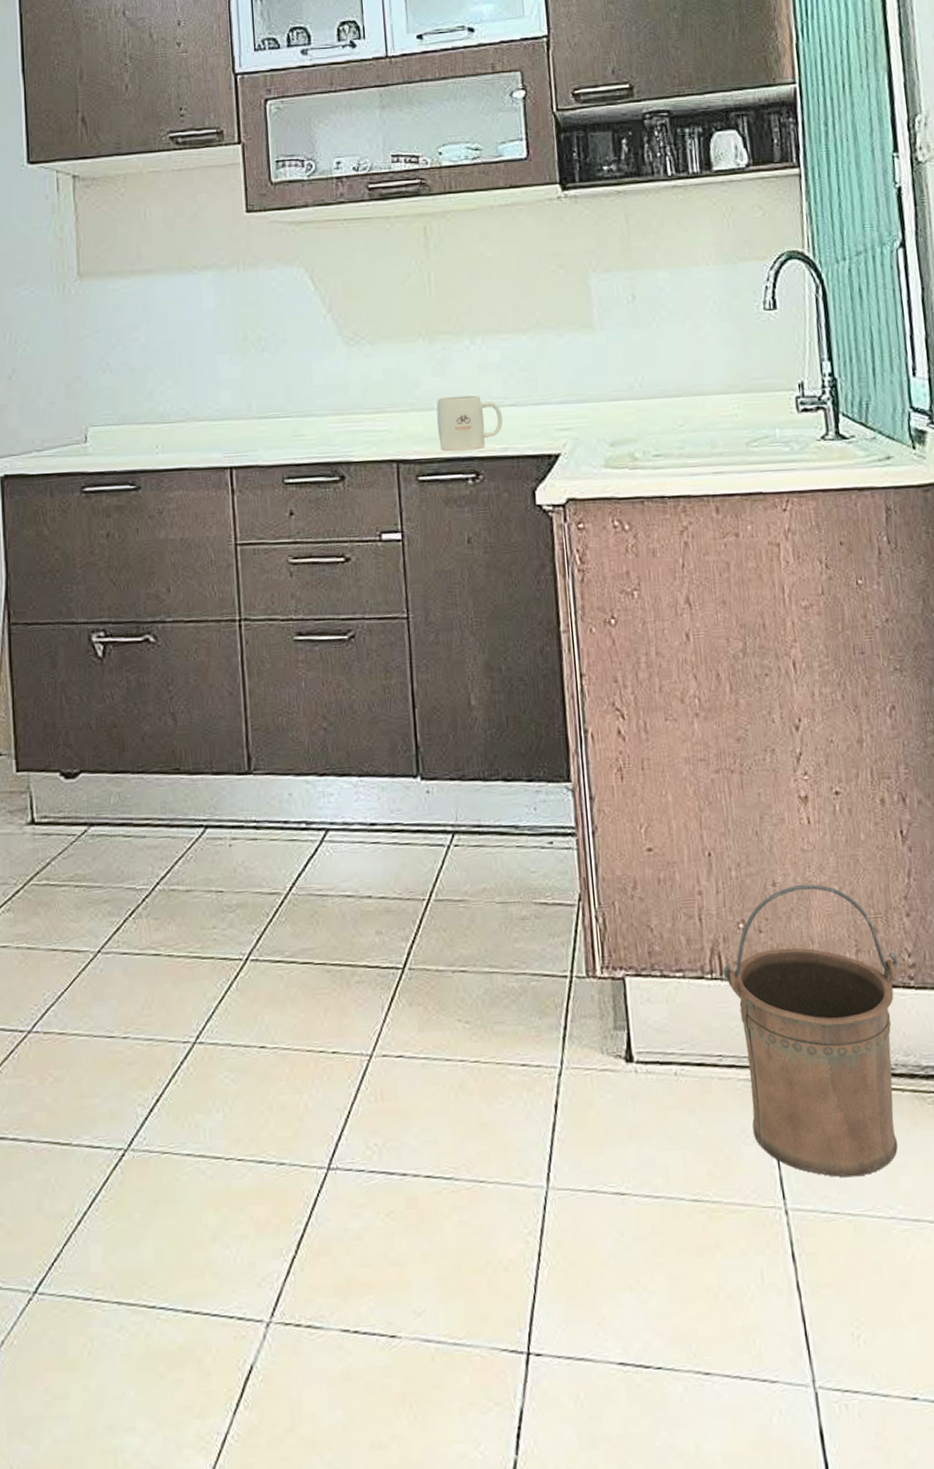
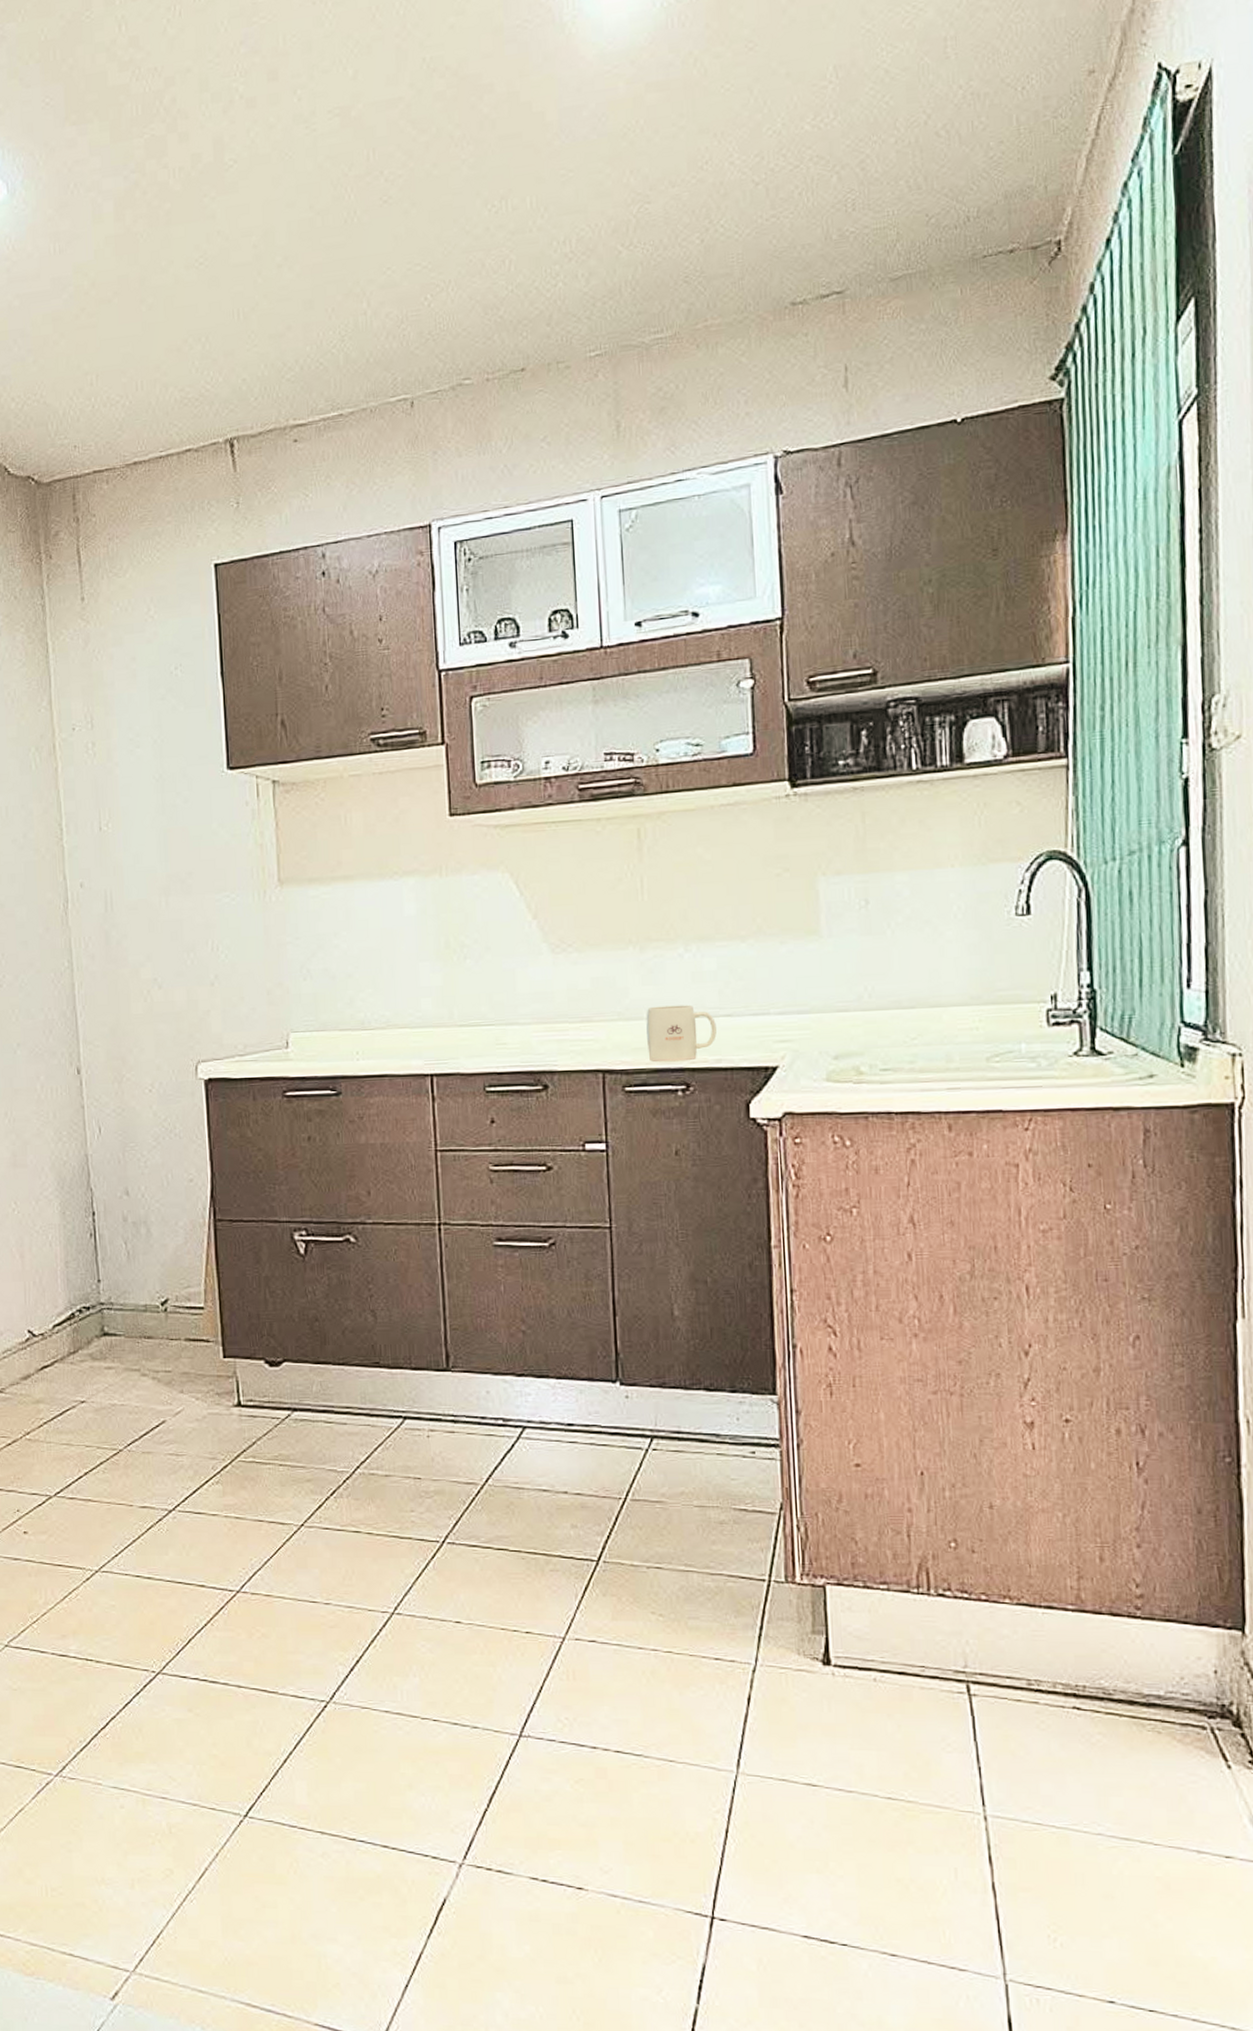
bucket: present [723,884,898,1178] -> none [930,1510,1124,1793]

